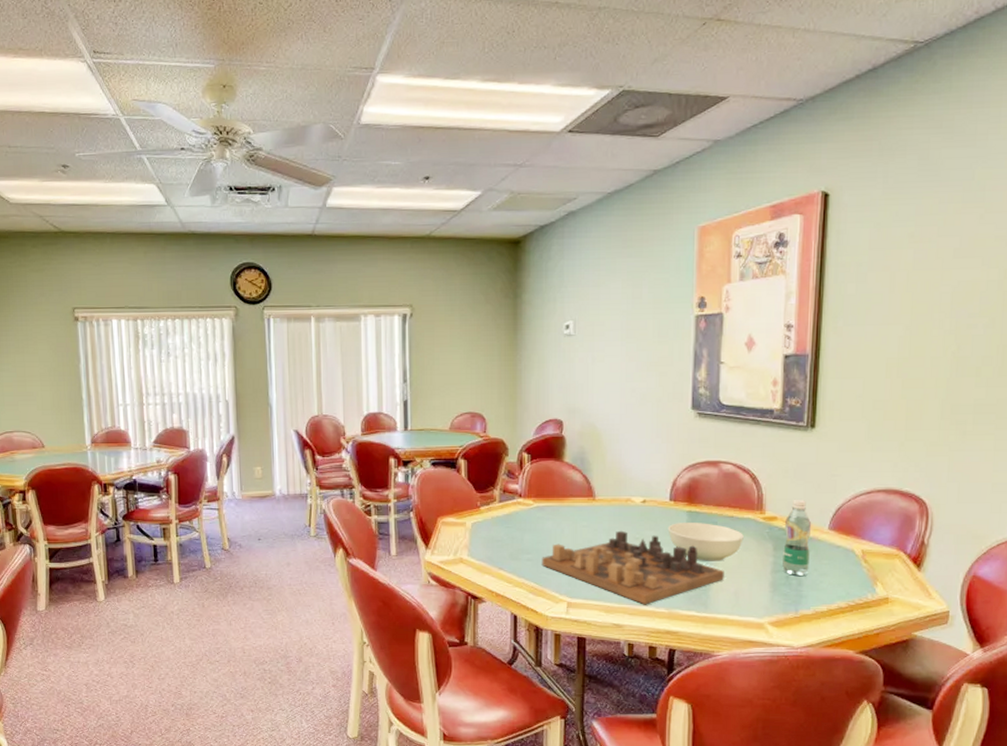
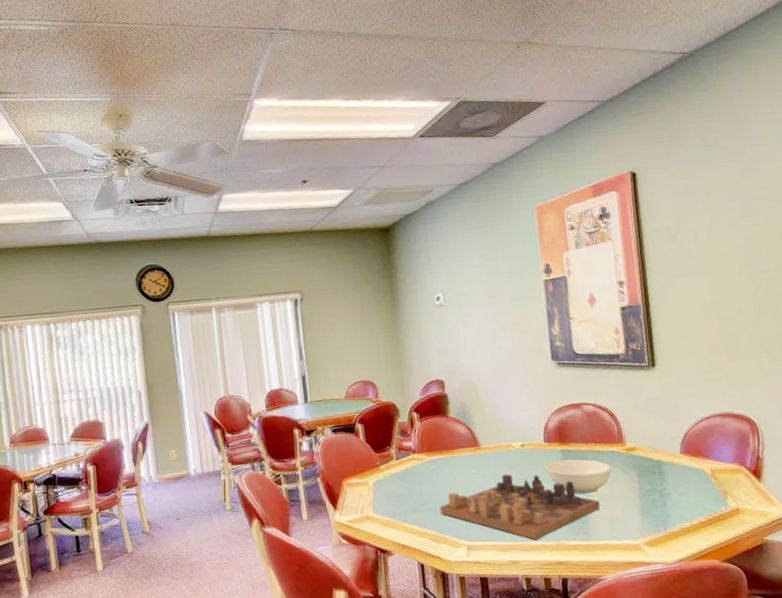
bottle: present [782,499,811,577] -> none [643,429,670,498]

